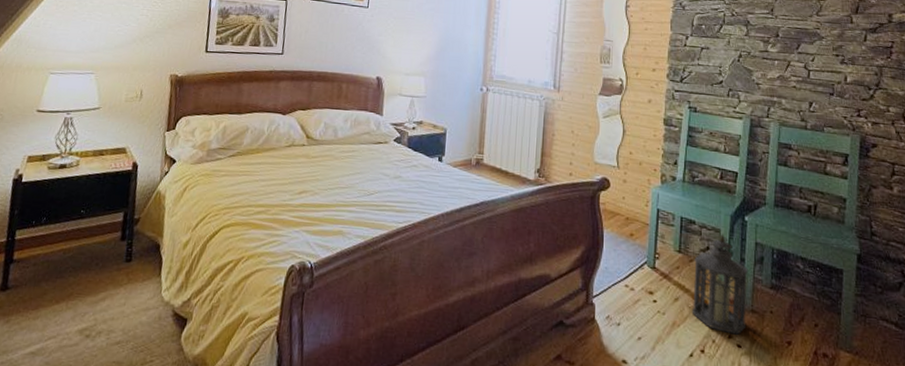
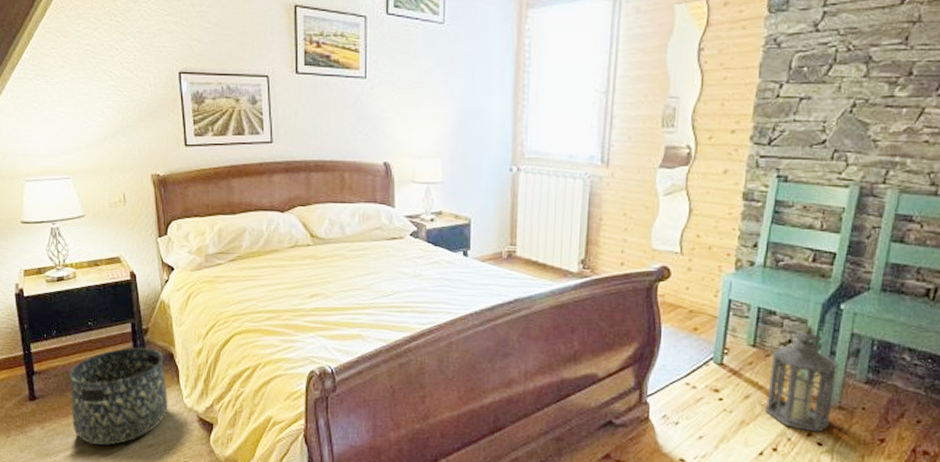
basket: none [40,237,150,342] -> present [69,347,168,446]

